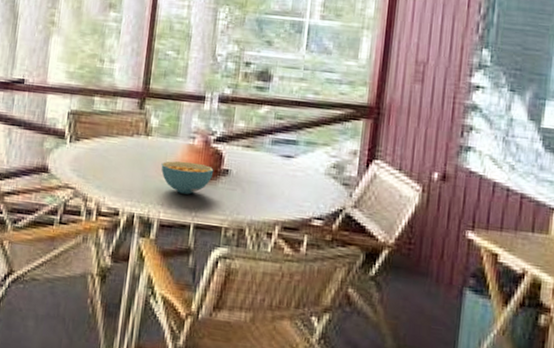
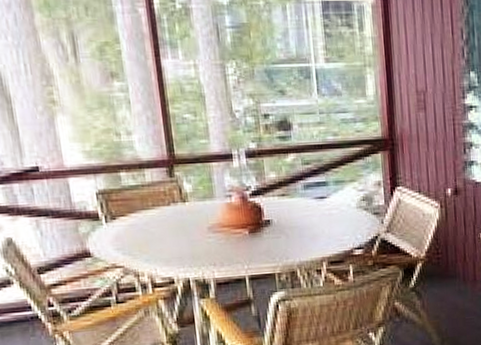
cereal bowl: present [161,160,214,195] -> none [204,219,257,251]

